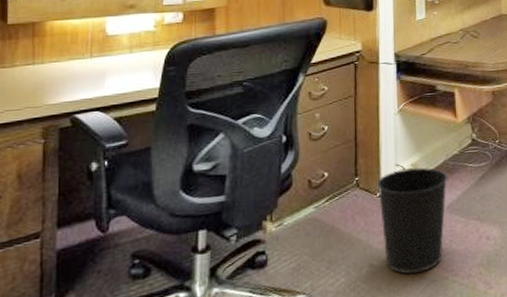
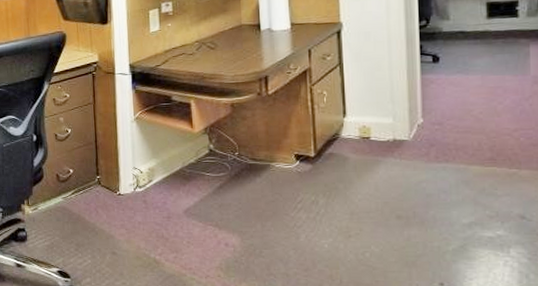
wastebasket: present [377,167,448,274] -> none [116,172,185,266]

